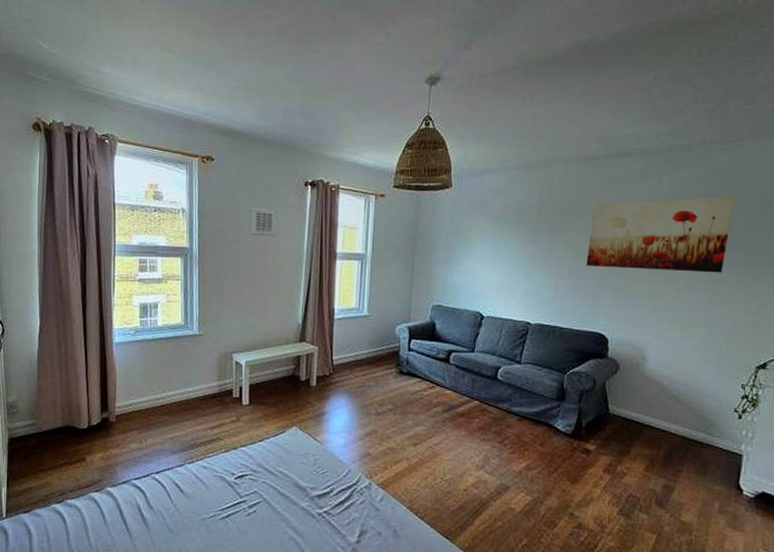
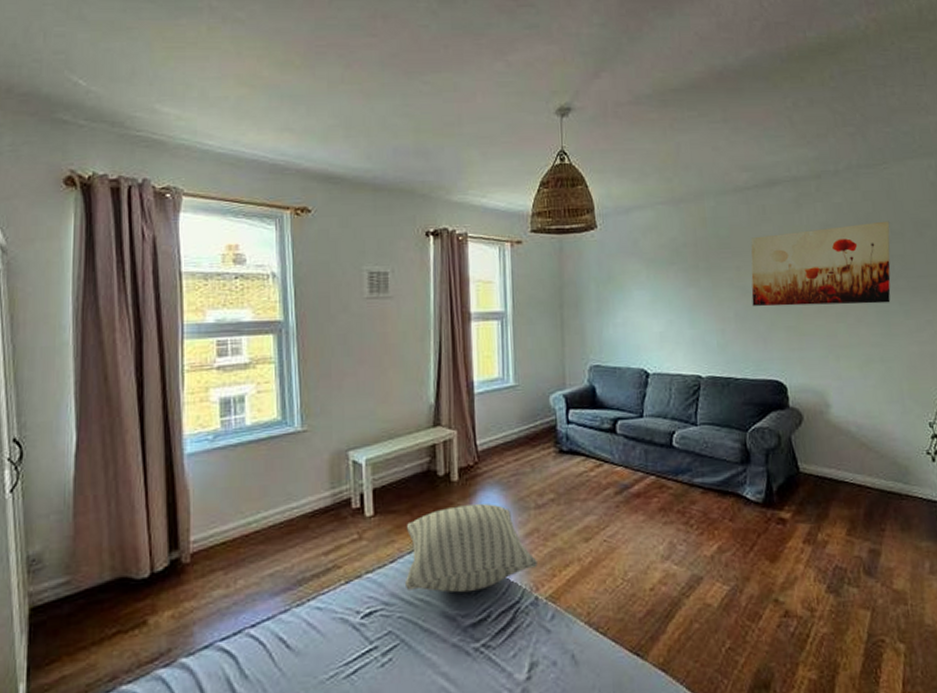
pillow: none [269,405,373,472] -> present [404,504,537,593]

